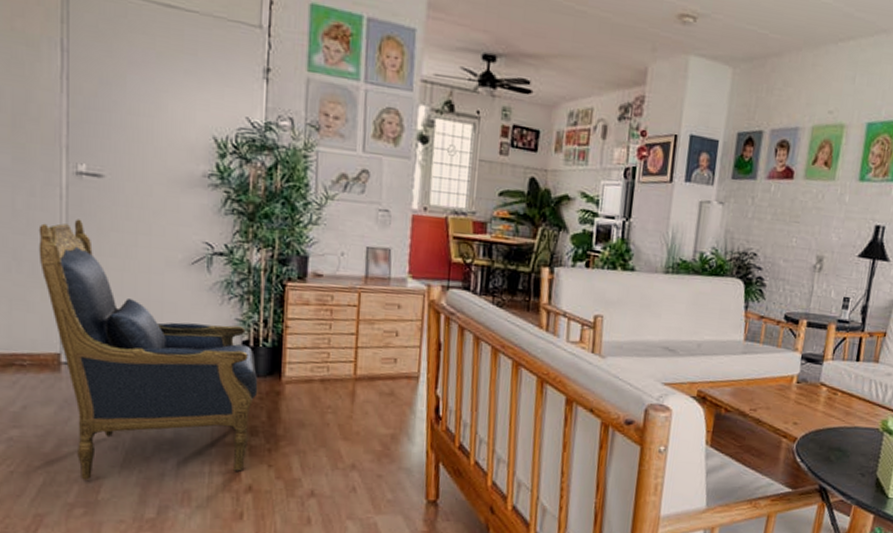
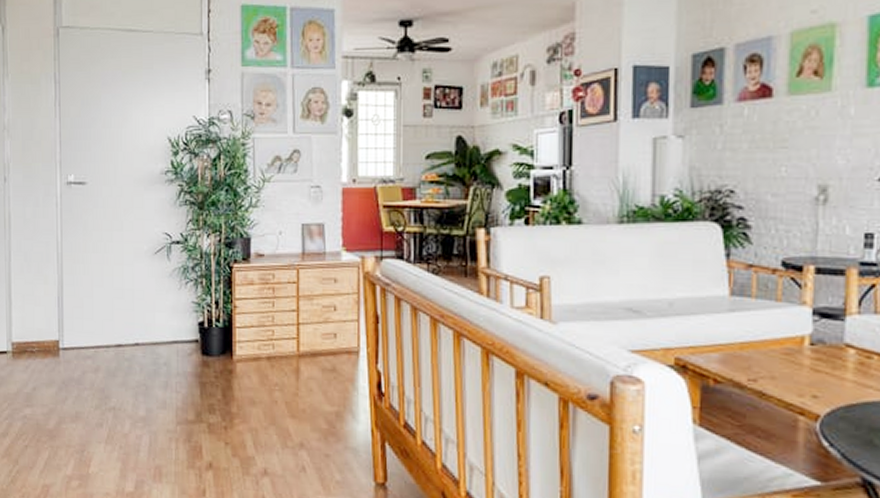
armchair: present [38,219,258,480] -> none [42,222,213,455]

